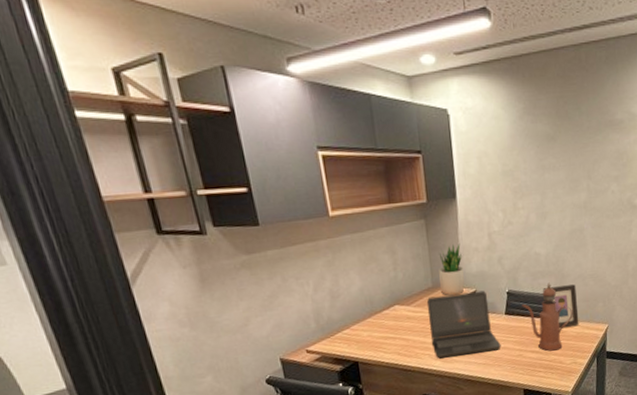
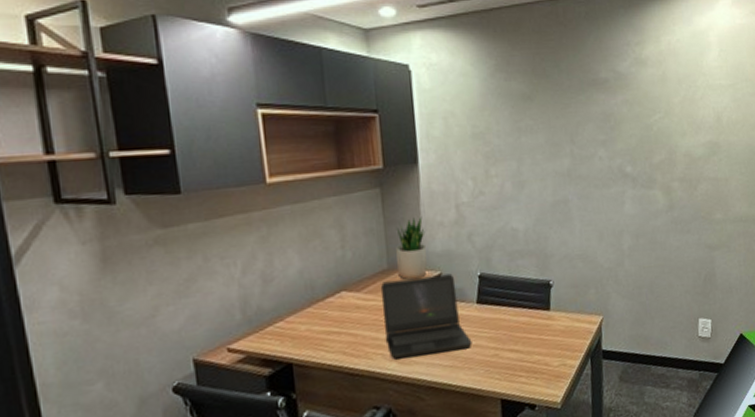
coffeepot: present [522,282,573,352] -> none [497,264,559,350]
picture frame: present [543,284,579,328] -> none [522,266,568,320]

